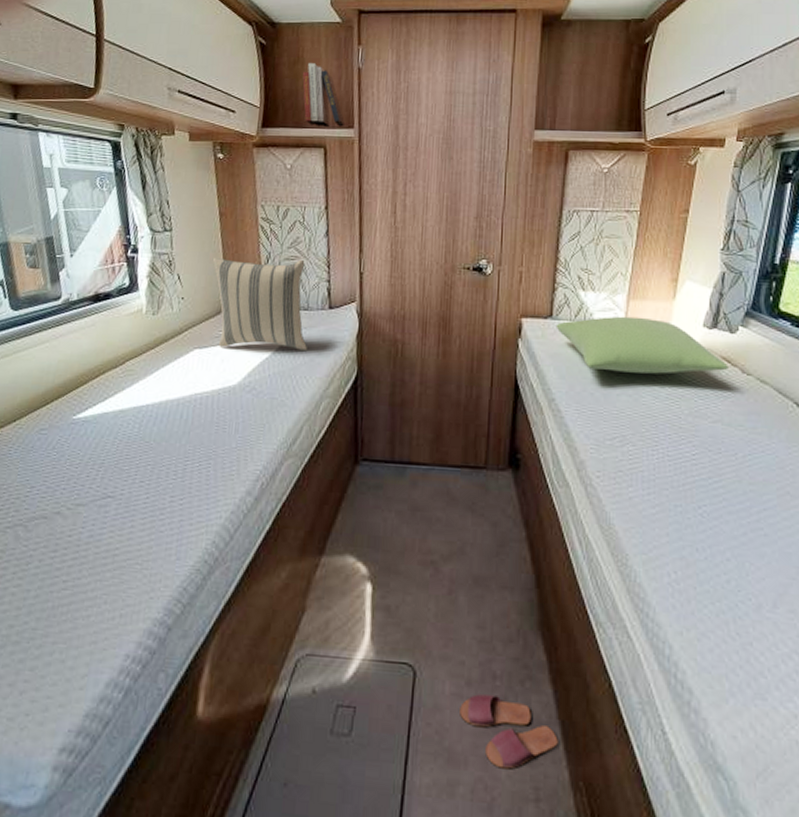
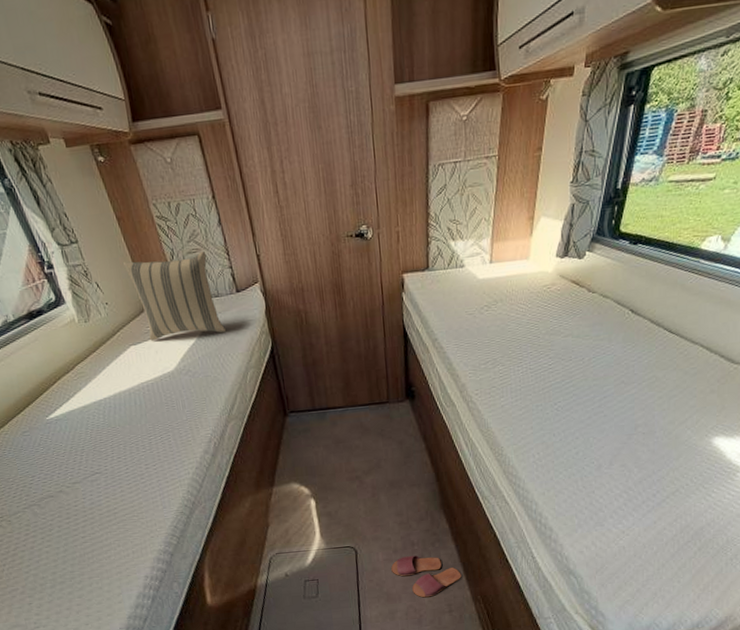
books: present [302,63,346,128] -> none [158,40,213,114]
pillow: present [555,316,728,374] -> none [432,256,577,309]

